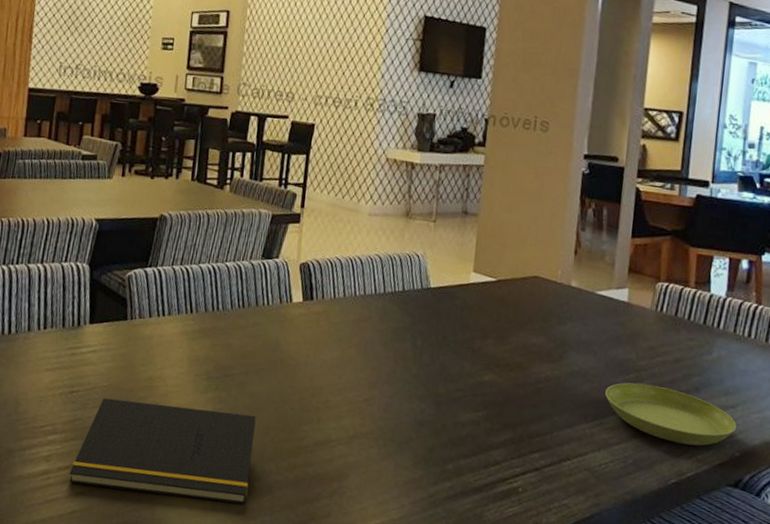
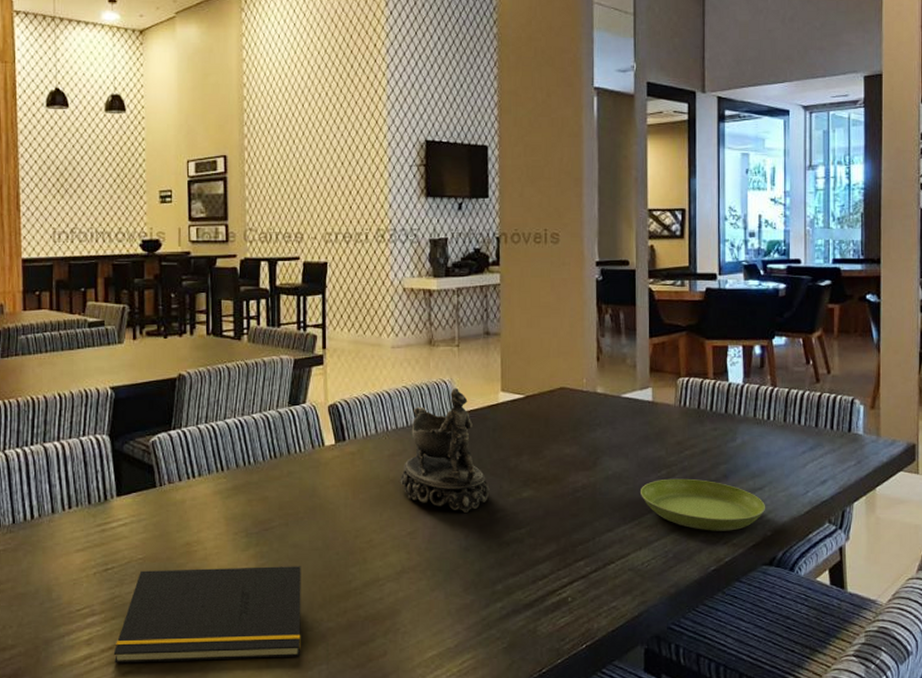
decorative bowl: none [362,262,451,388] -> present [400,387,490,513]

